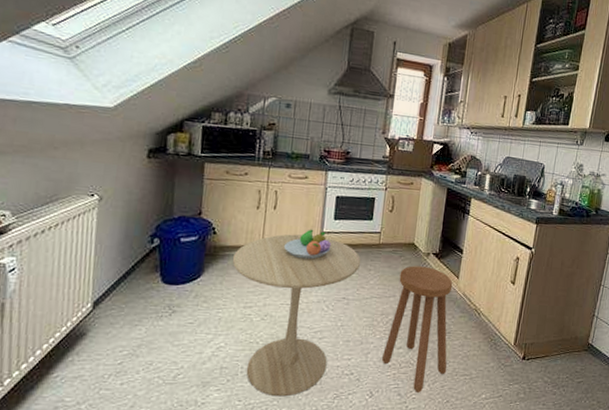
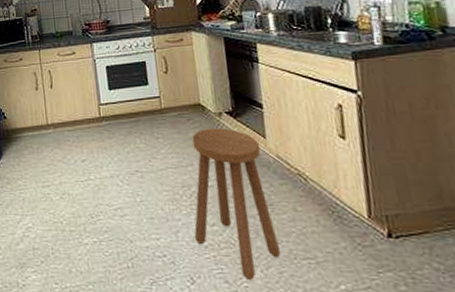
side table: present [232,234,361,397] -> none [23,109,147,281]
fruit bowl: present [283,229,332,260] -> none [66,102,112,134]

